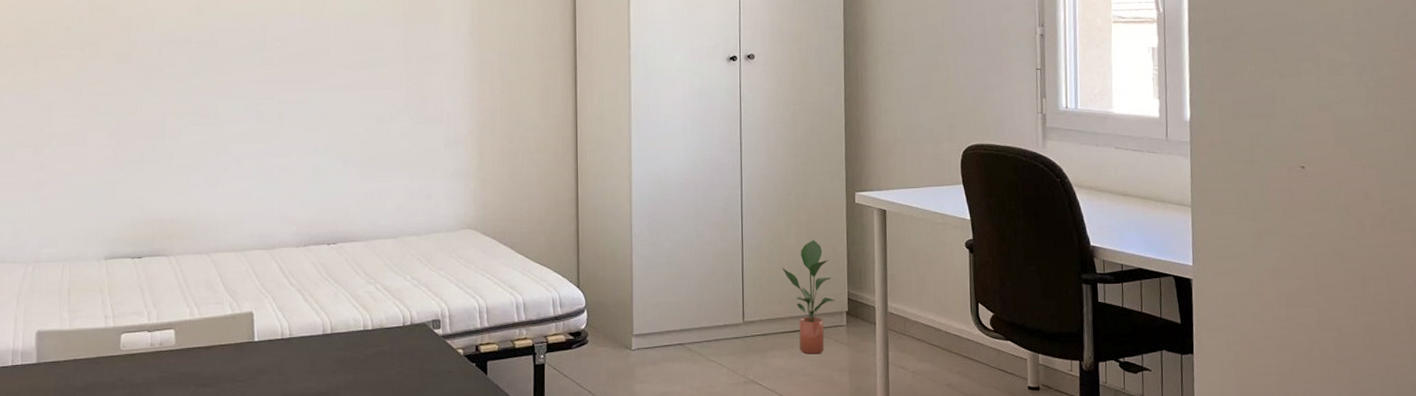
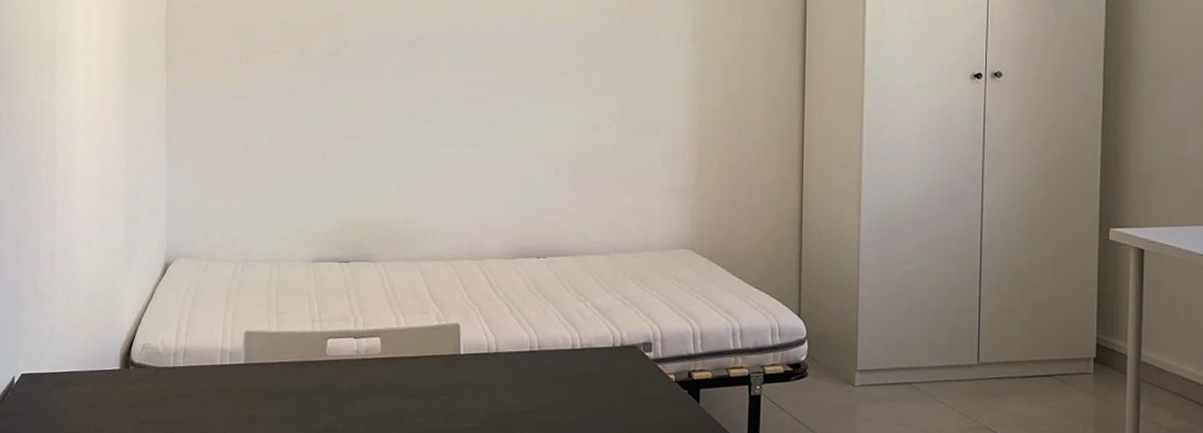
potted plant: present [782,239,835,355] -> none [1023,278,1082,403]

